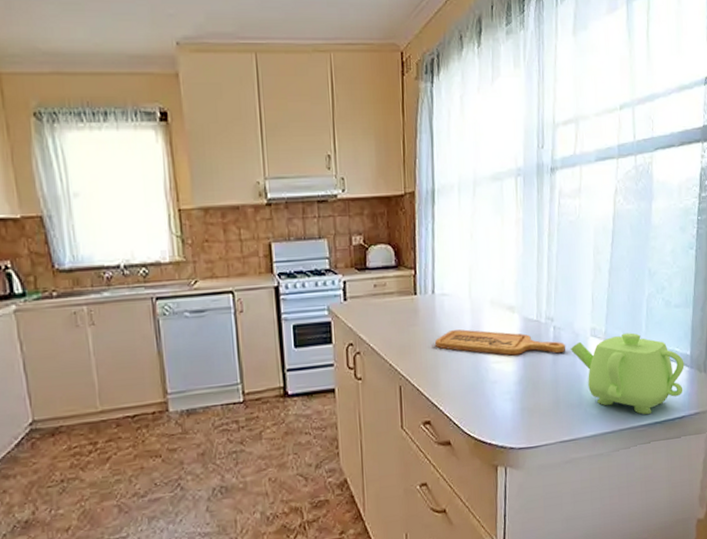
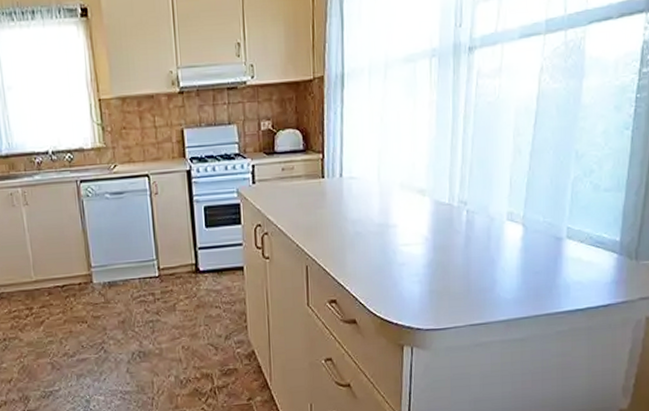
cutting board: present [434,329,566,356] -> none [341,212,480,239]
coffeepot: present [570,332,685,415] -> none [484,217,613,302]

